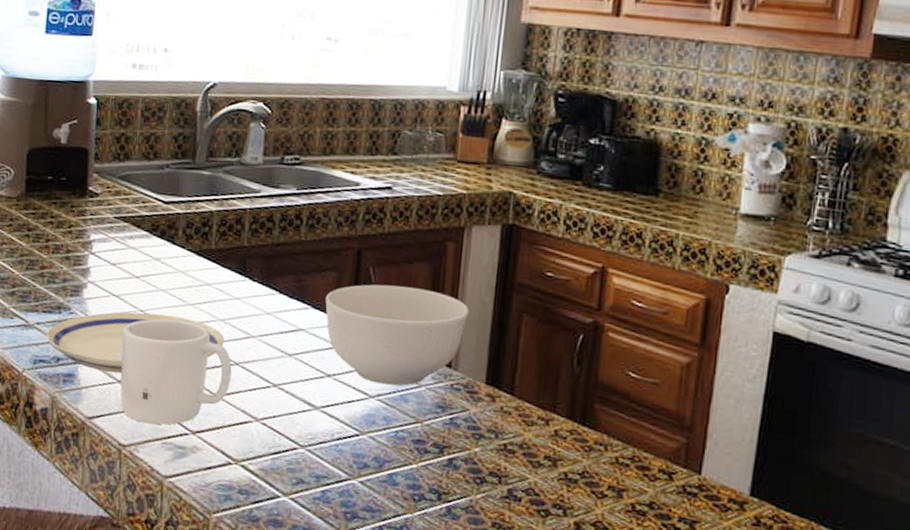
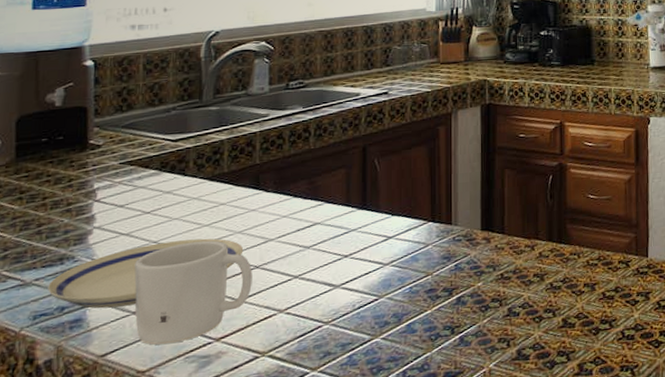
bowl: present [325,284,470,386] -> none [336,167,462,253]

